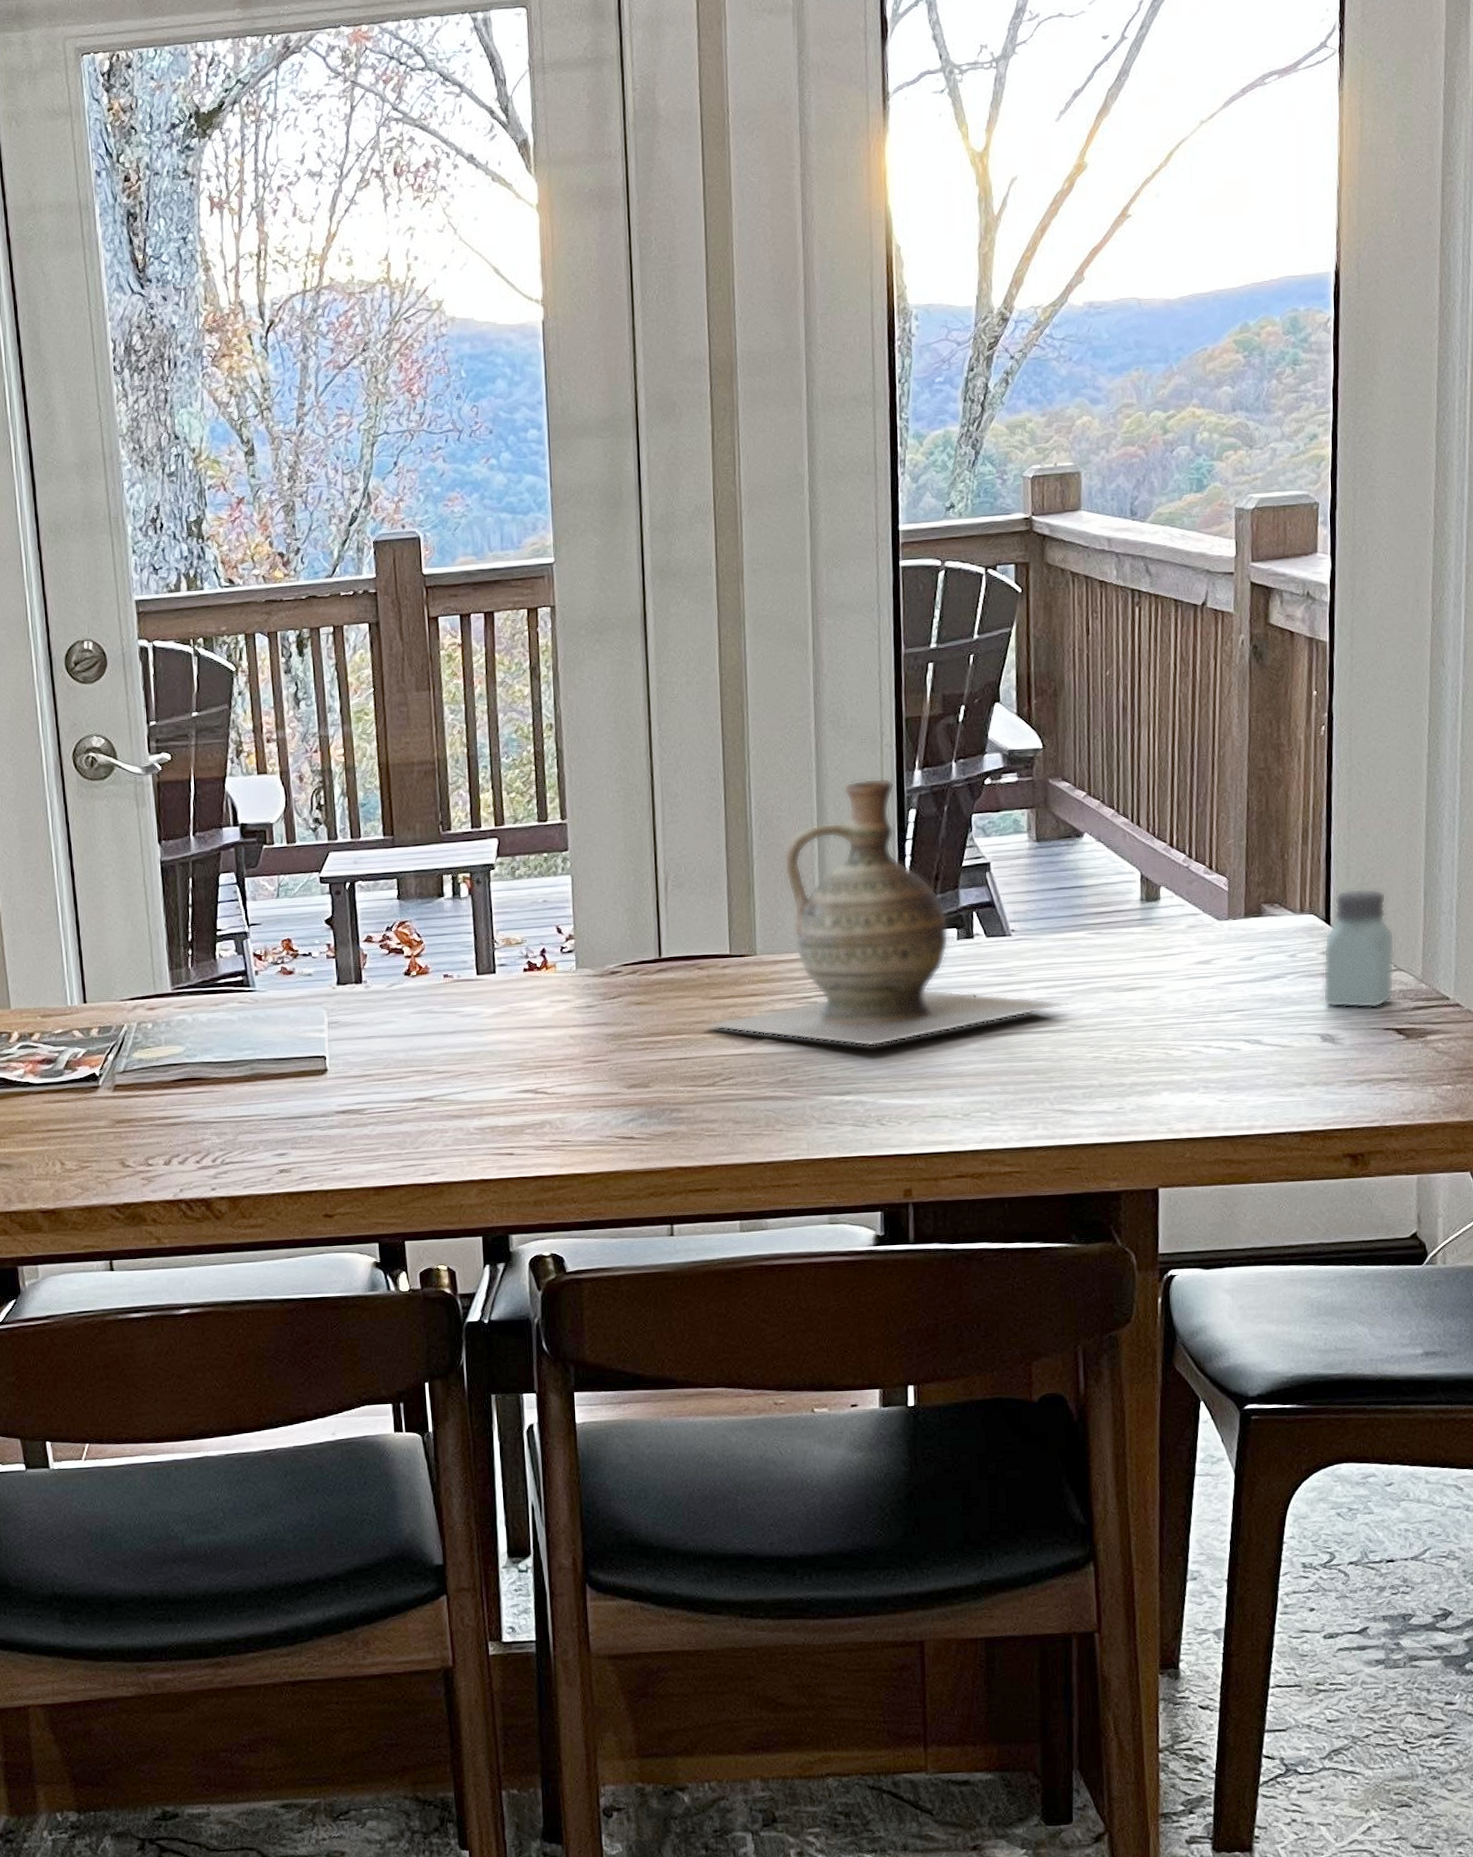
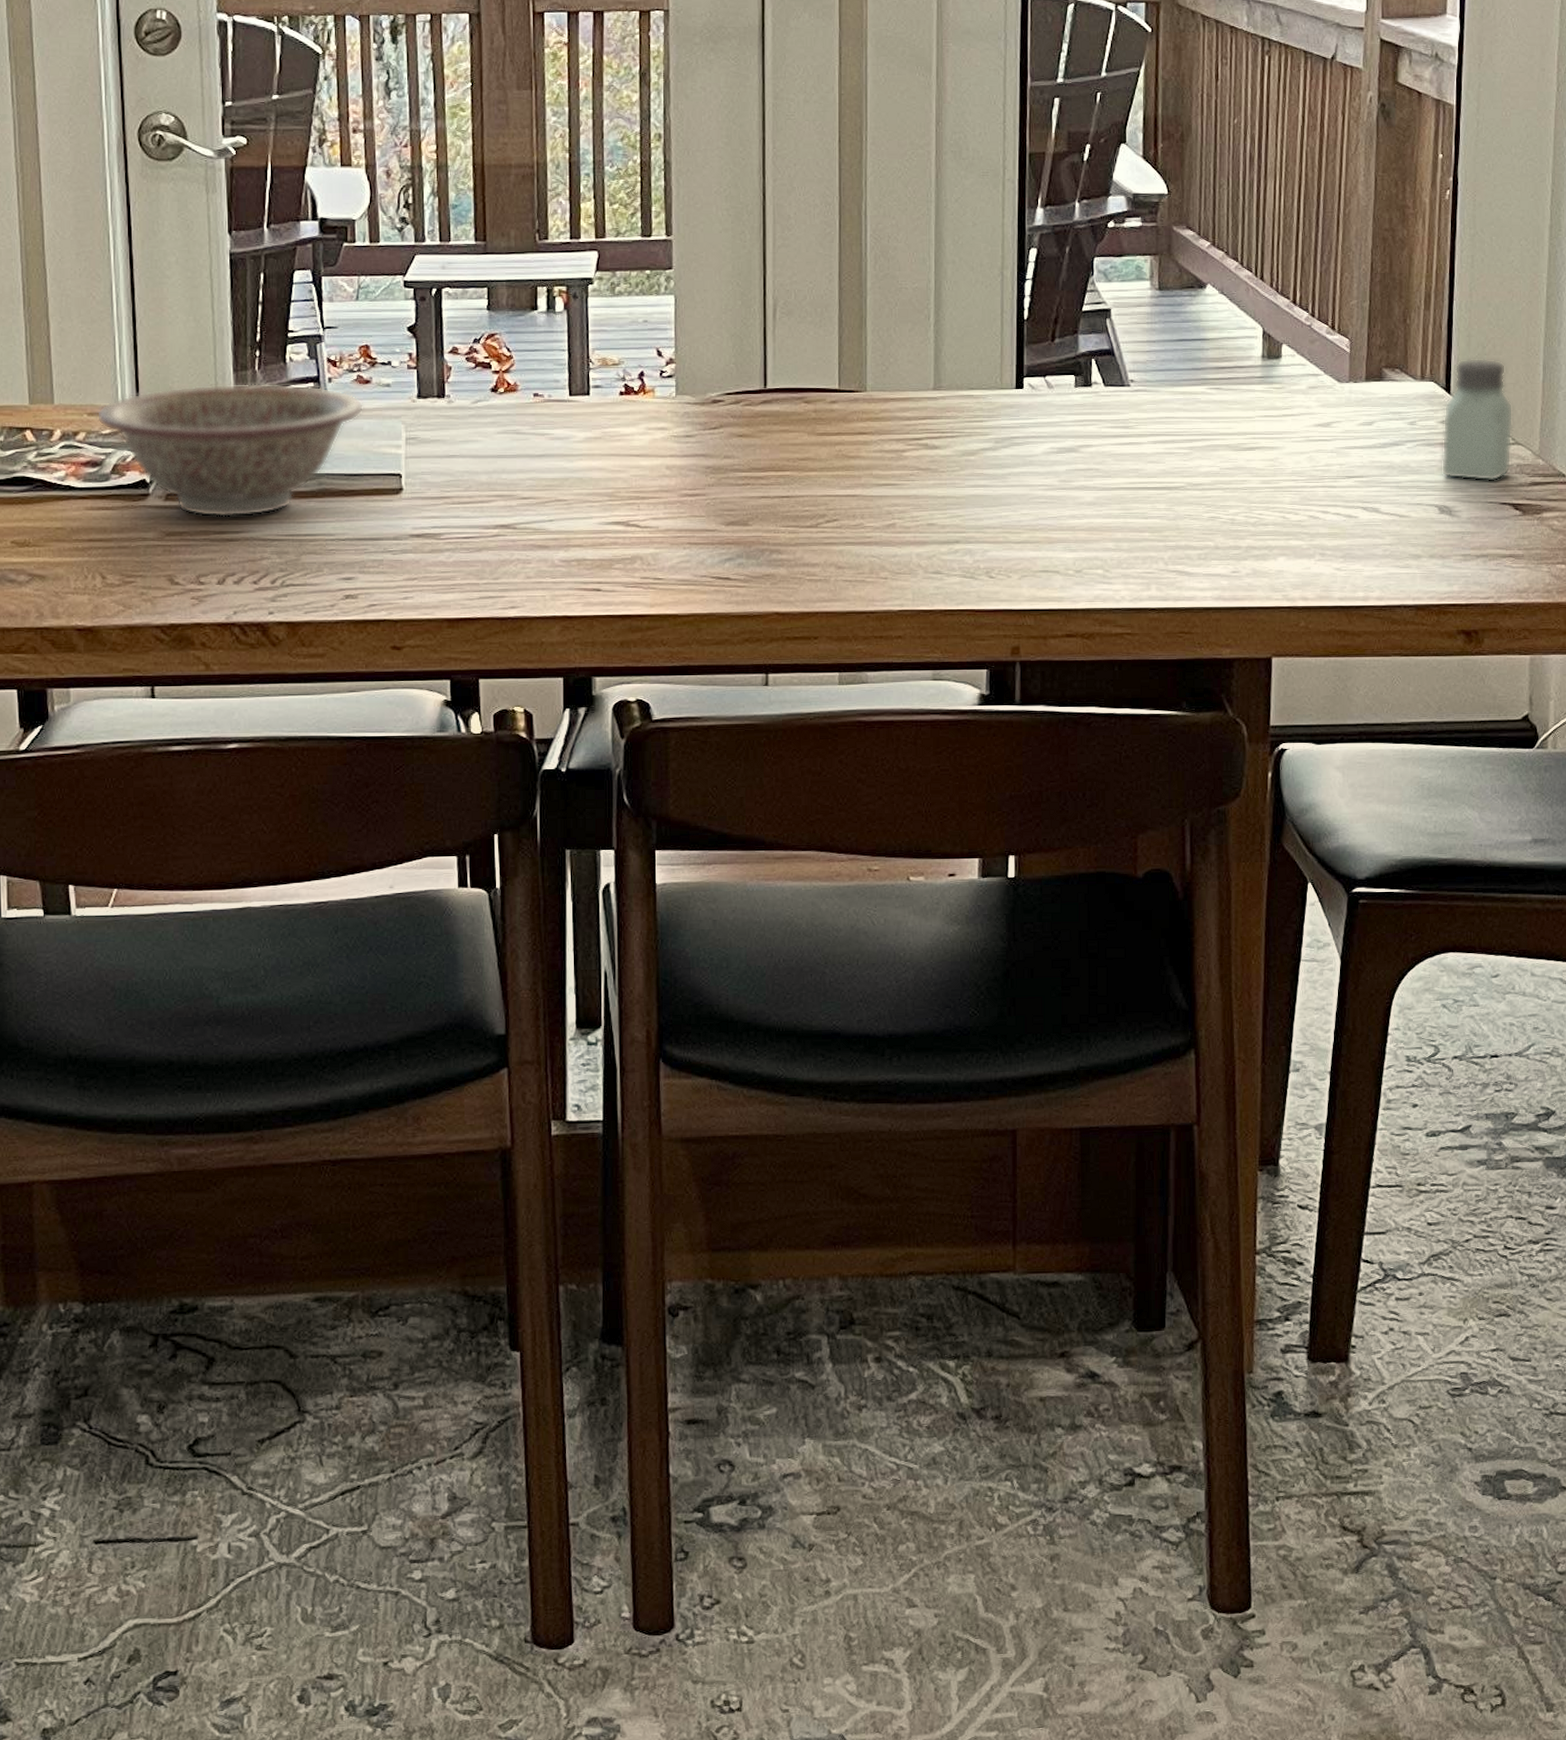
decorative bowl: none [49,978,289,1105] -> present [96,383,364,518]
ceramic jug: present [704,777,1068,1047] -> none [809,213,1186,495]

